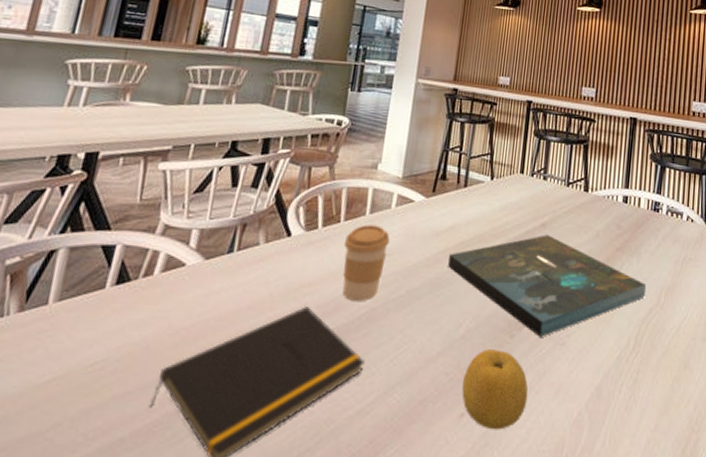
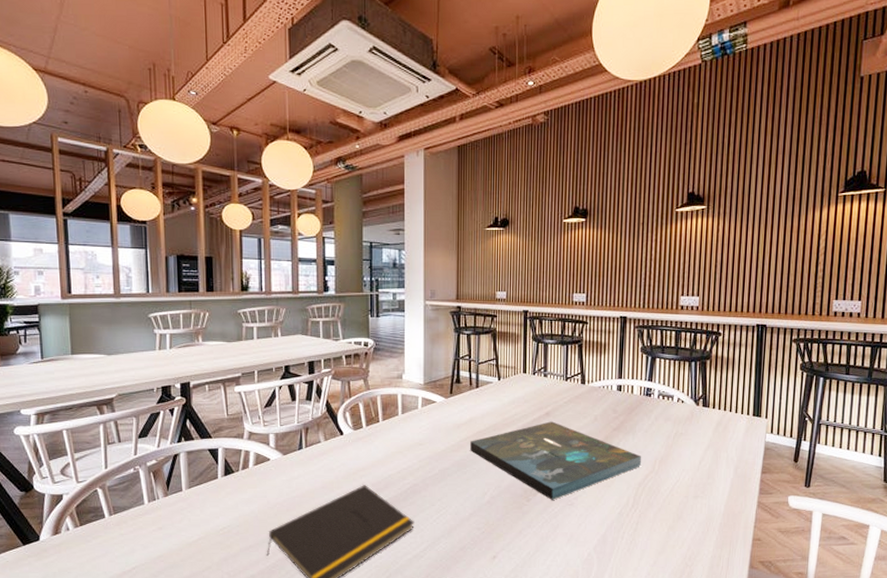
coffee cup: present [342,224,390,302] -> none [385,422,420,480]
fruit: present [462,349,529,430] -> none [492,510,546,567]

